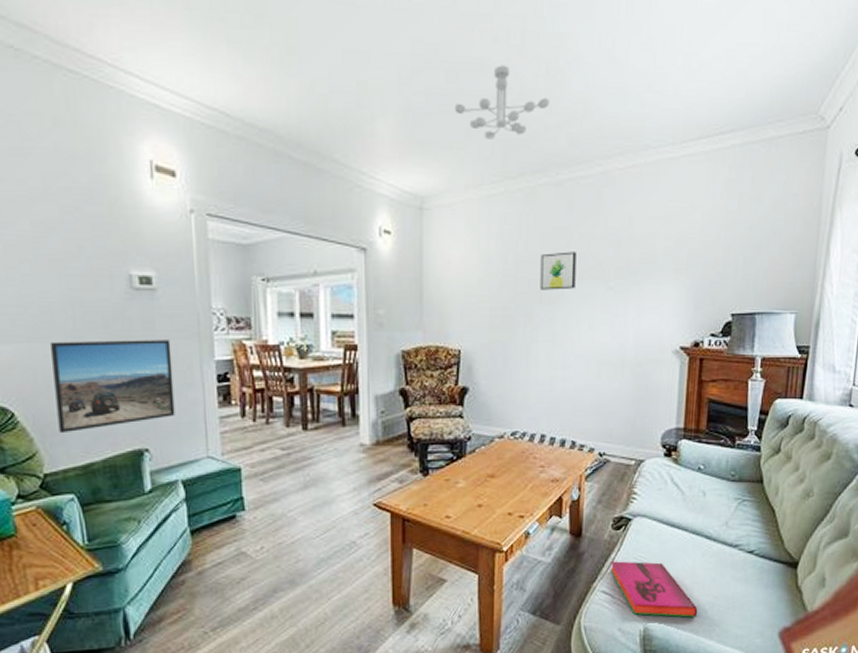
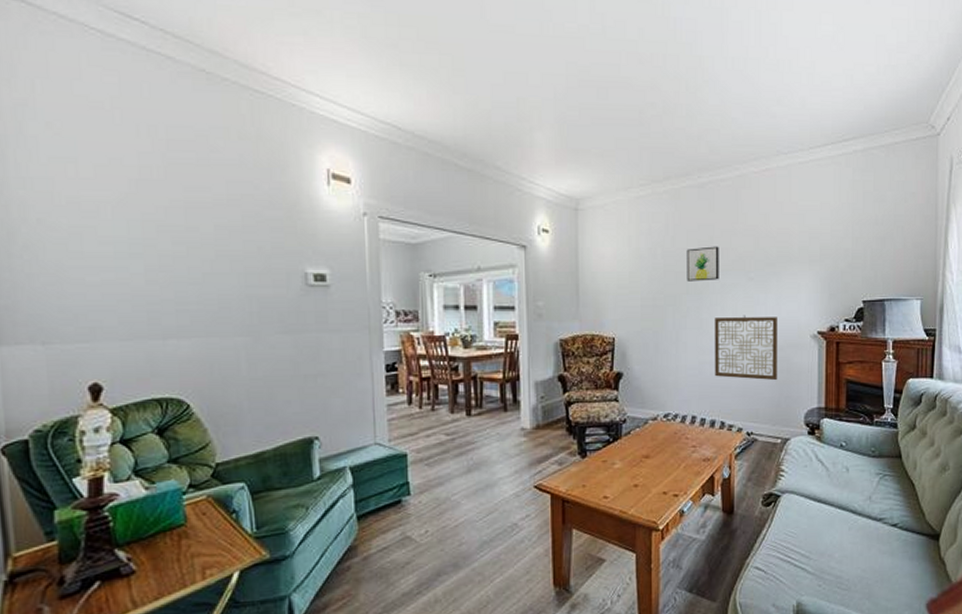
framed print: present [51,340,175,434] -> none [228,332,345,424]
ceiling light fixture: present [454,65,549,139] -> none [604,83,690,148]
wall art: none [567,327,637,399] -> present [715,314,777,381]
hardback book: present [610,561,698,618] -> none [762,537,848,592]

